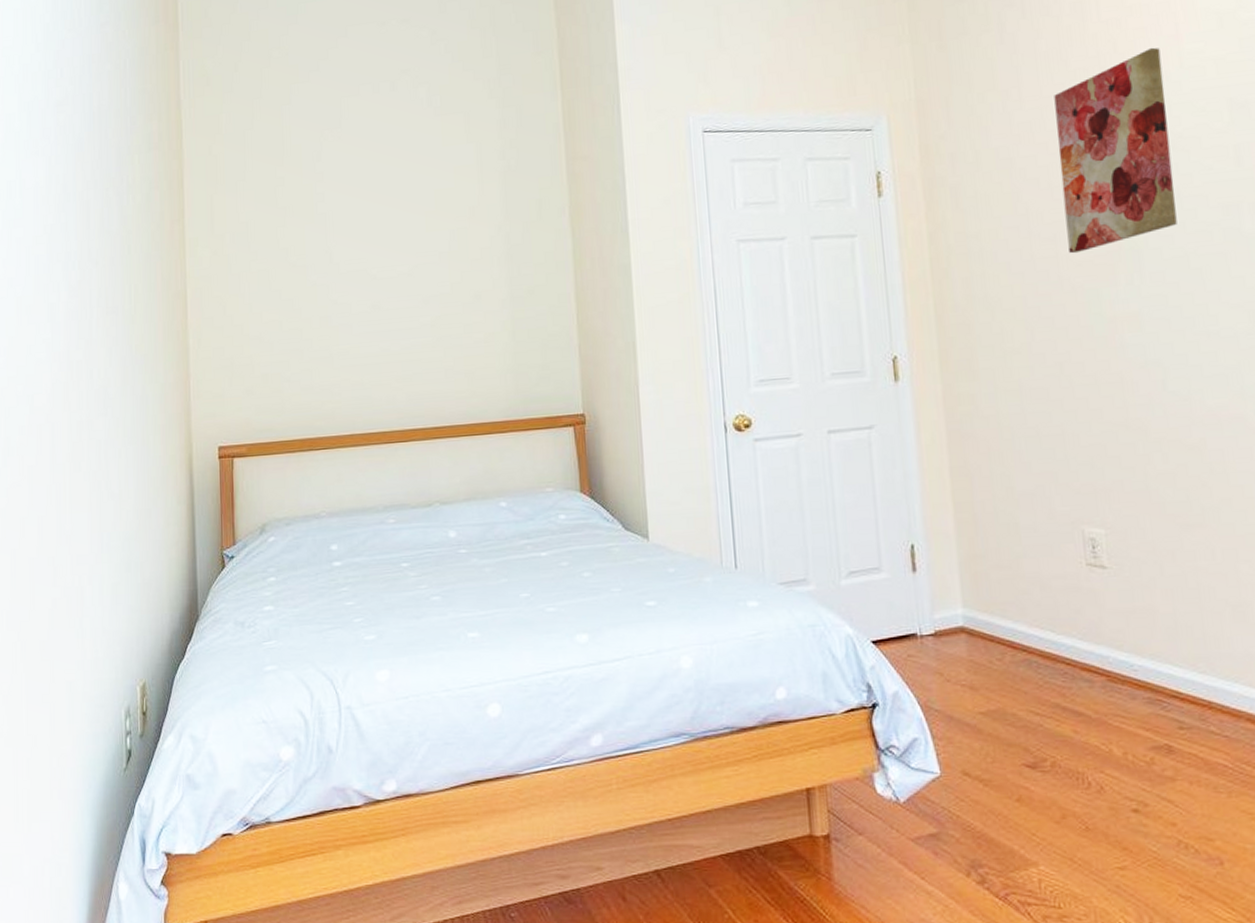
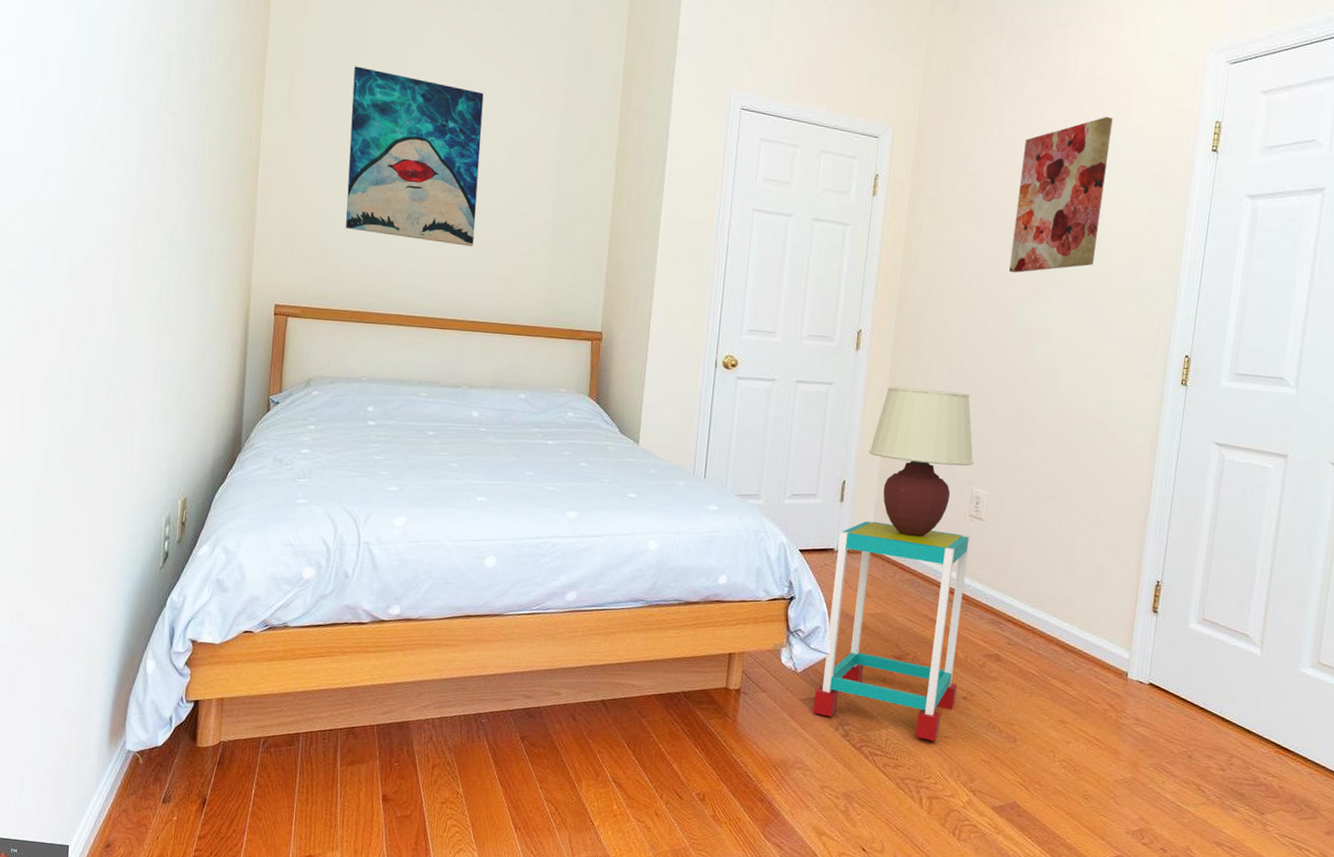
wall art: none [274,174,425,350] -> present [346,66,484,247]
side table: none [919,590,1124,877] -> present [813,520,970,742]
table lamp: none [936,410,1077,602] -> present [869,386,973,537]

